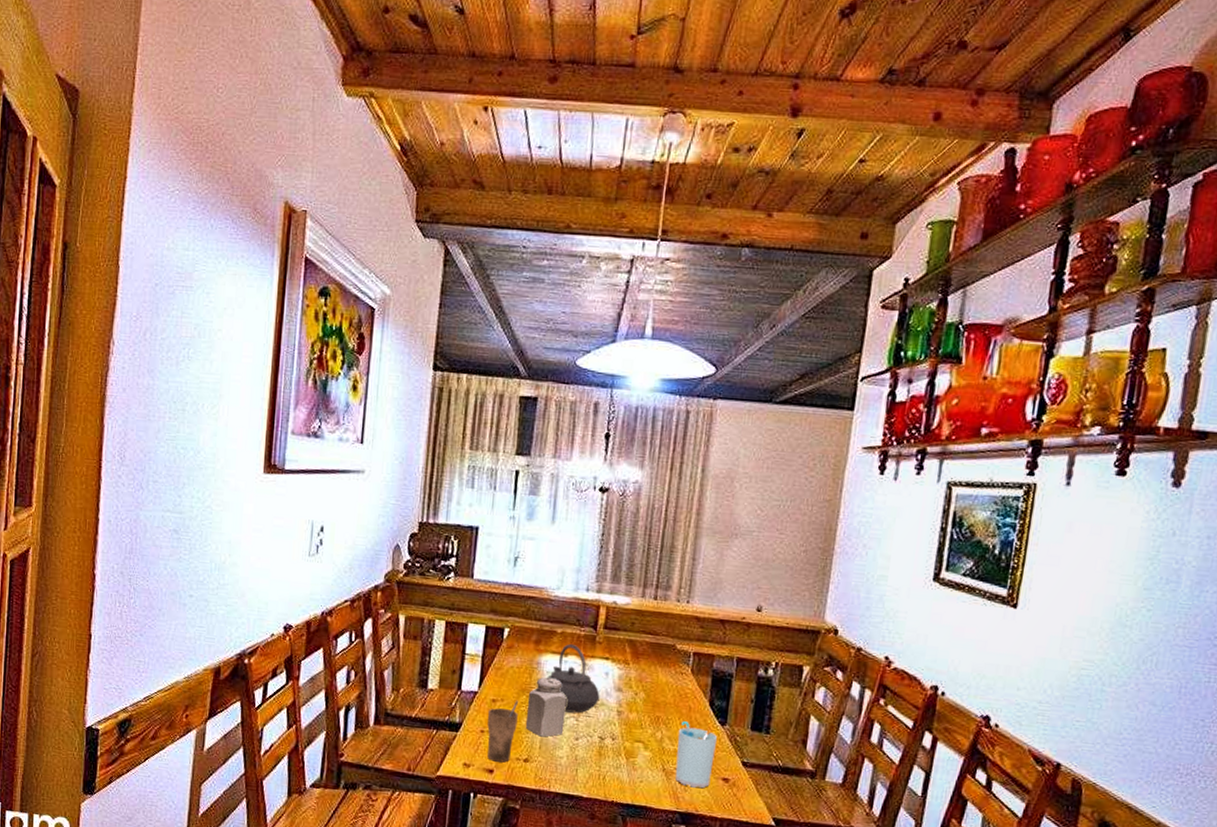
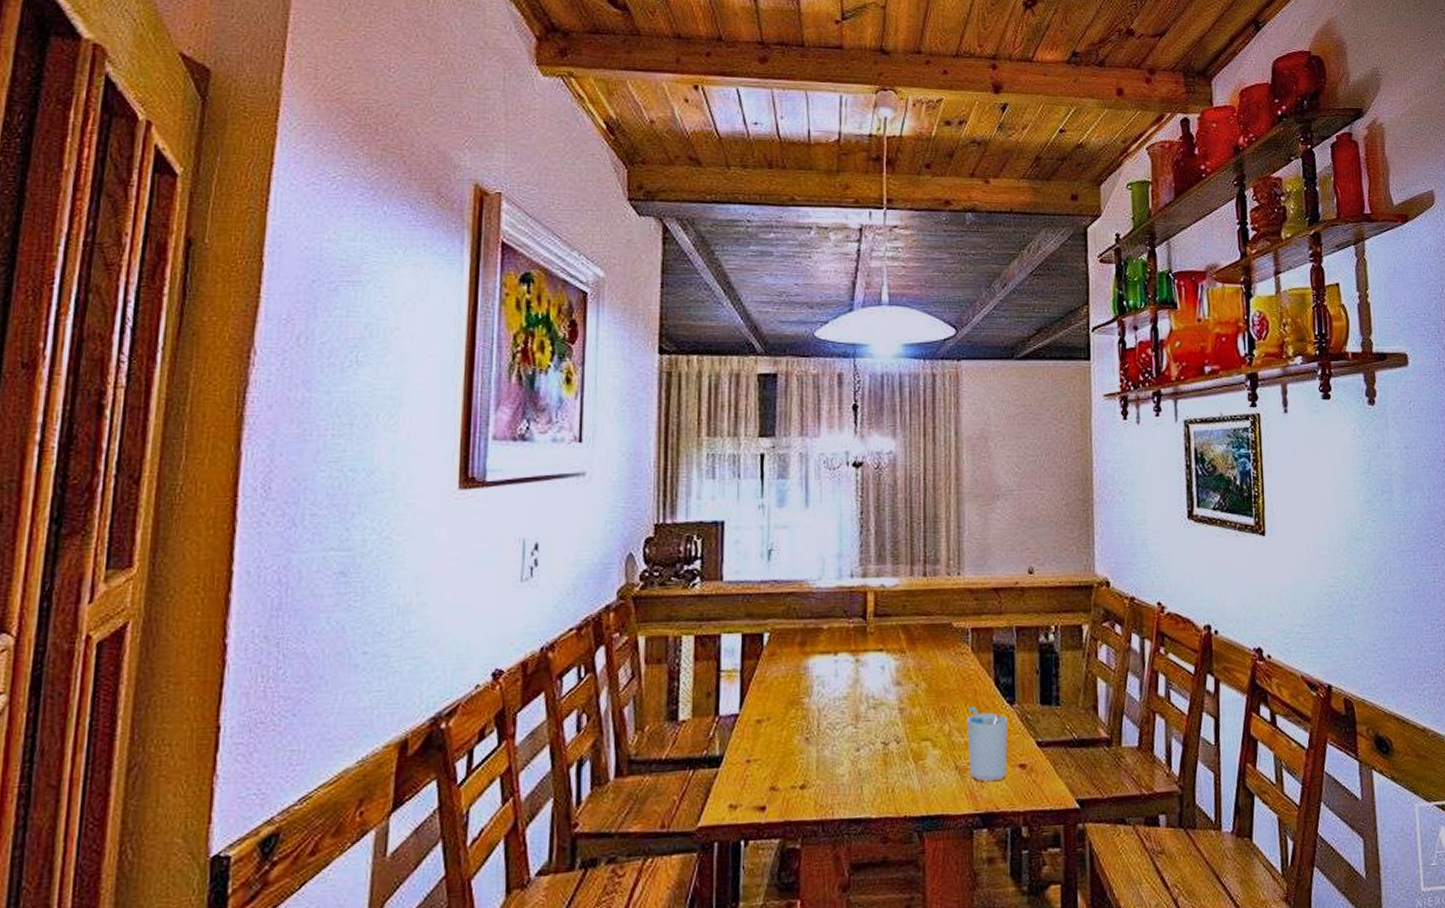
cup: present [487,700,519,763] -> none [754,716,788,796]
salt shaker: present [526,677,567,737] -> none [799,682,842,755]
teapot: present [547,644,600,713] -> none [817,640,878,720]

